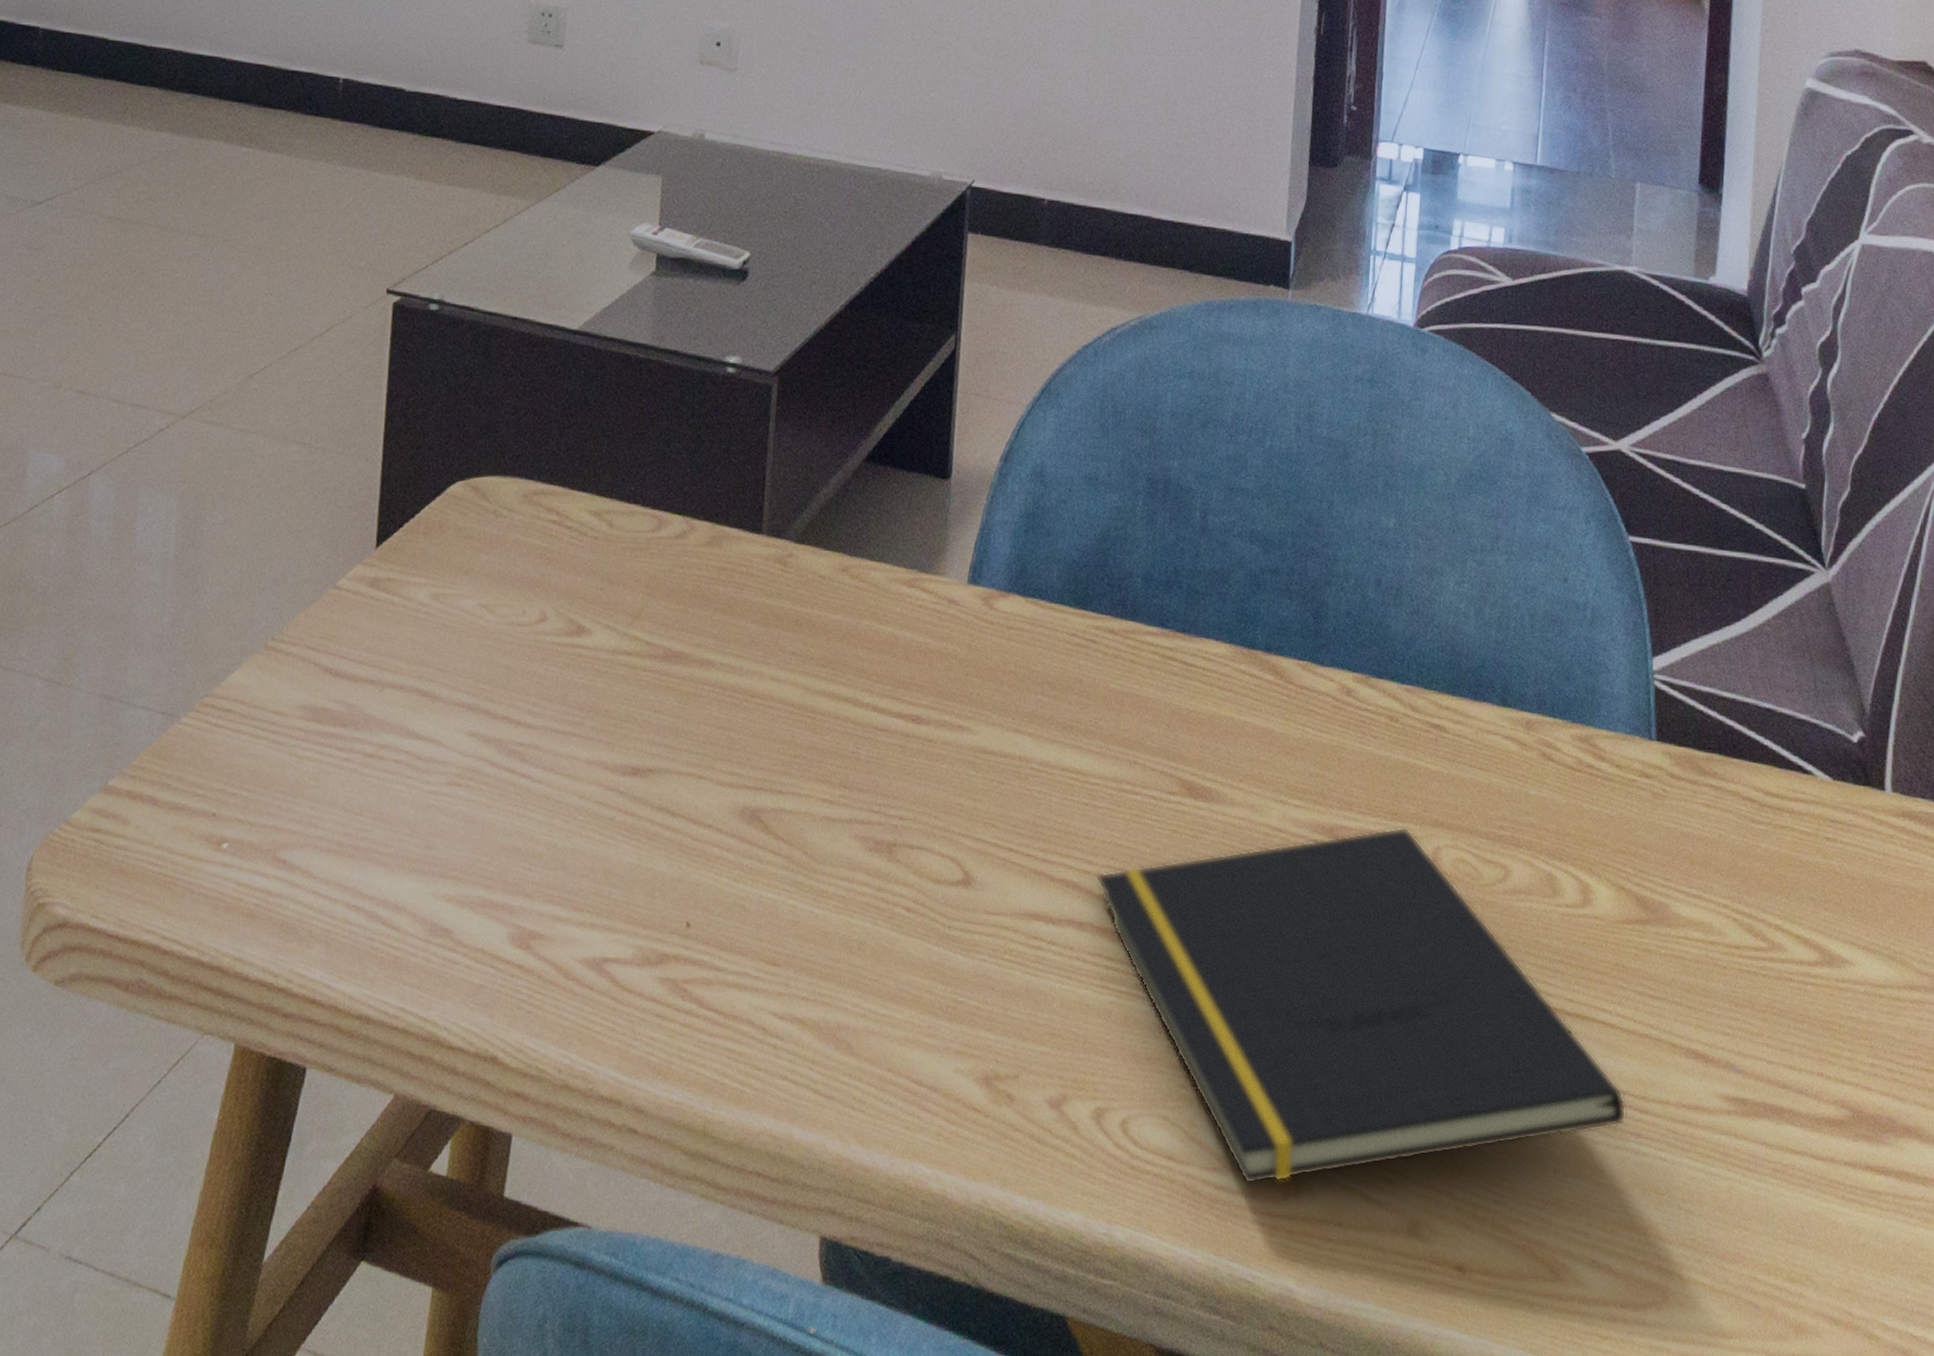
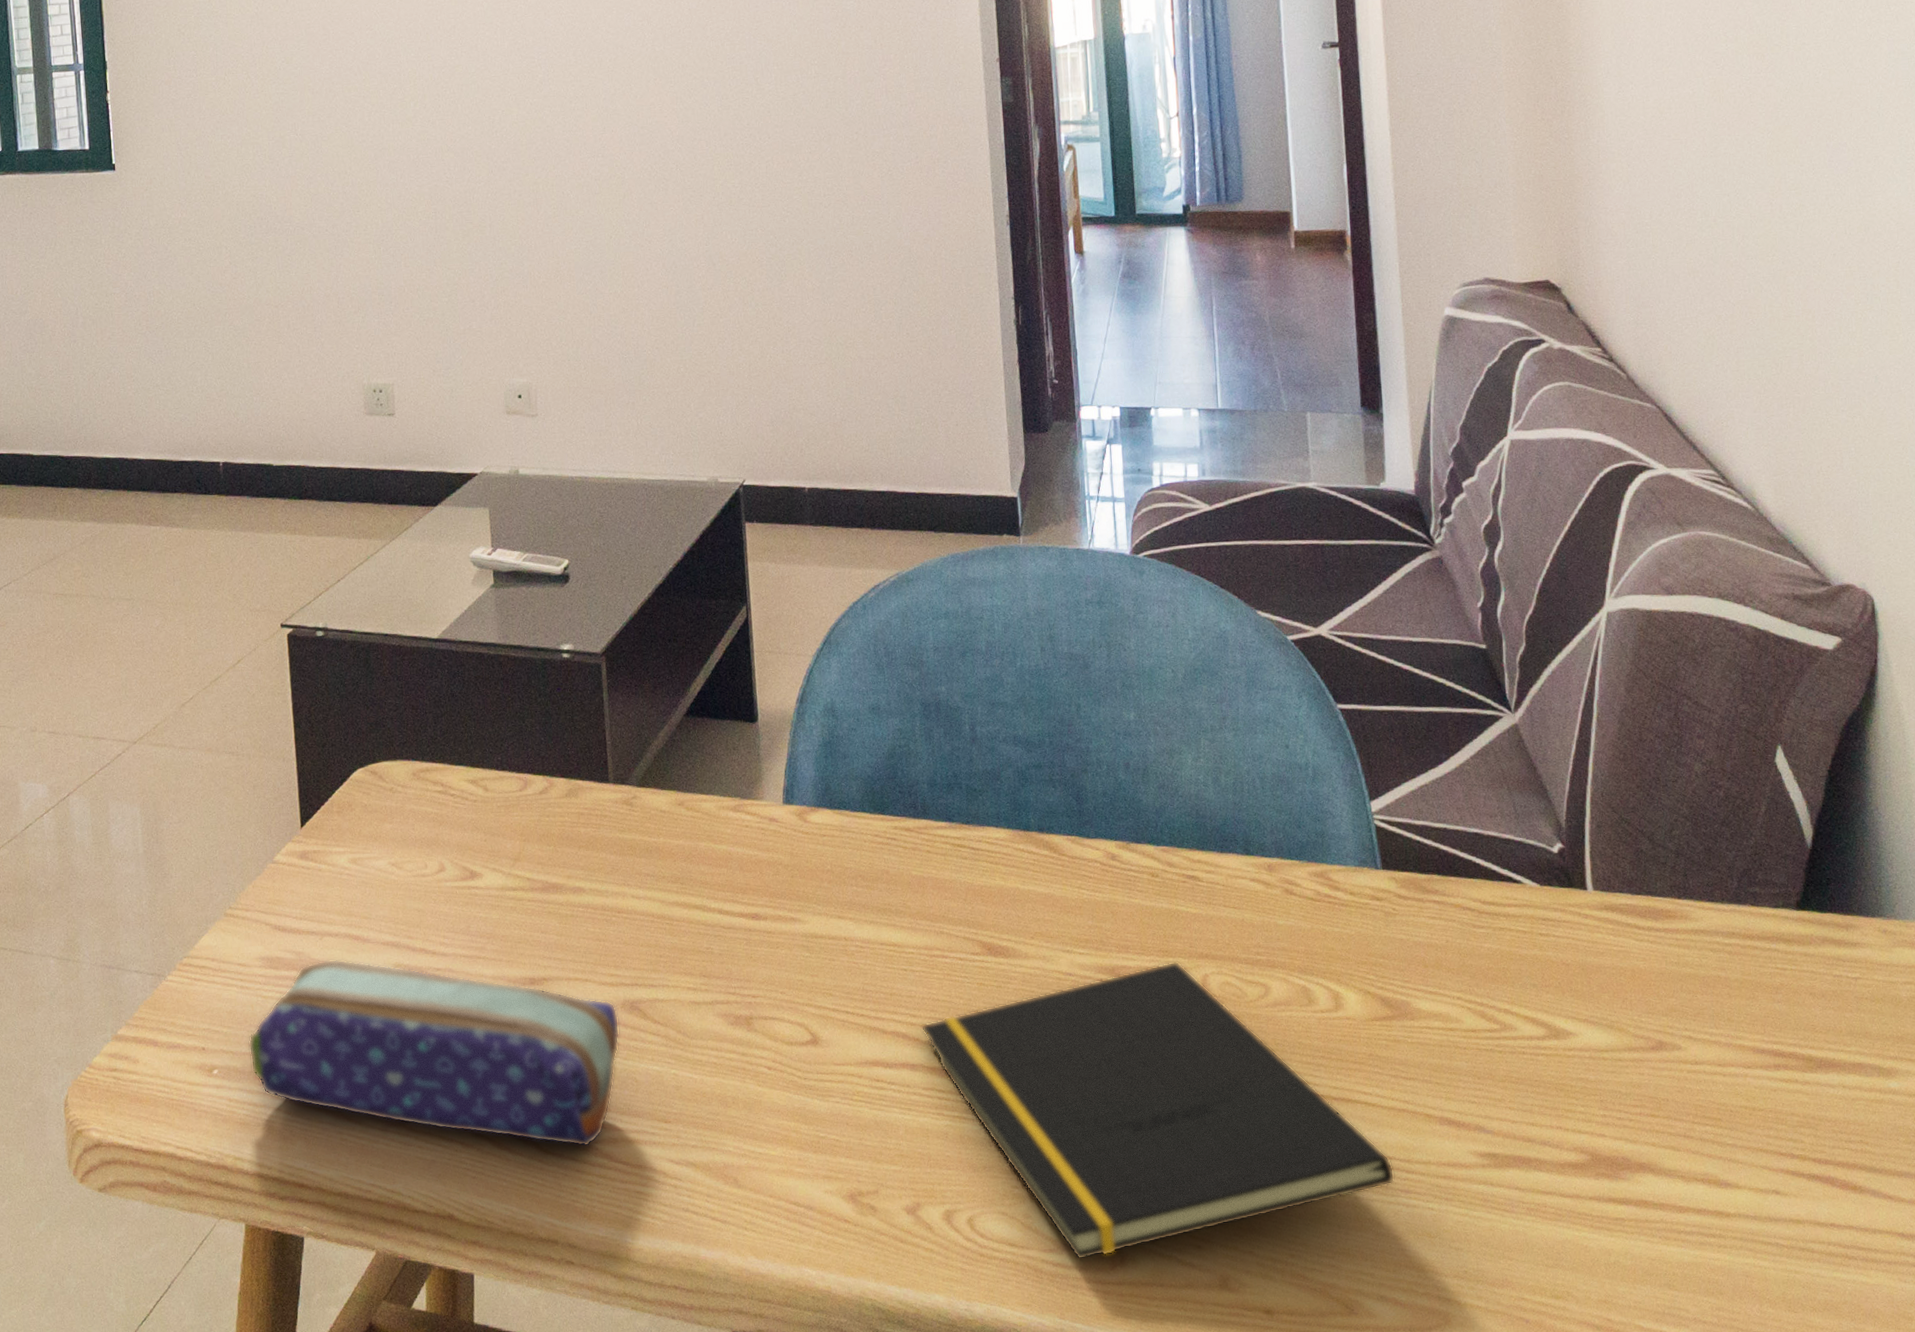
pencil case: none [270,717,735,987] -> present [248,959,620,1147]

